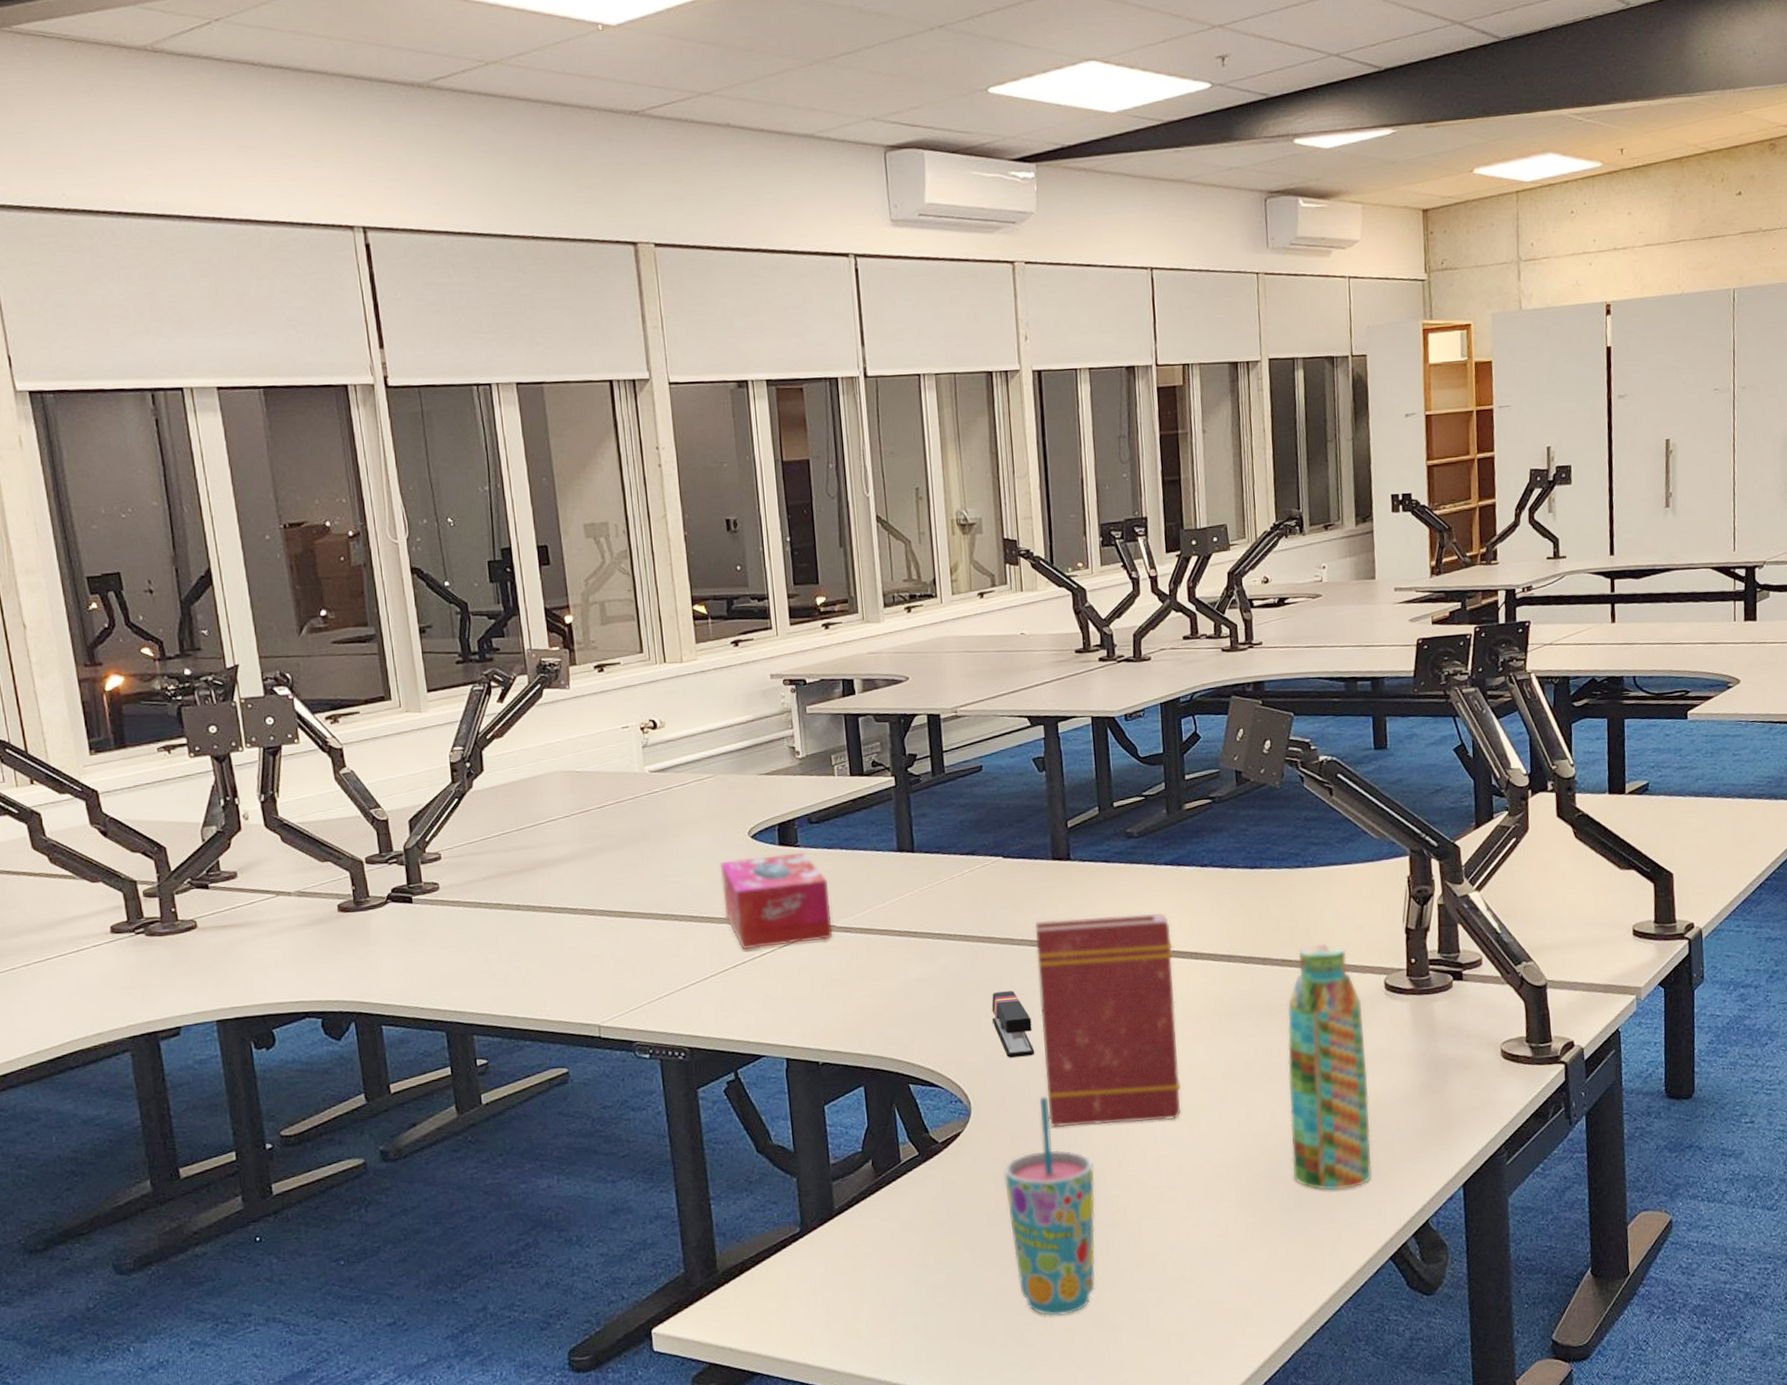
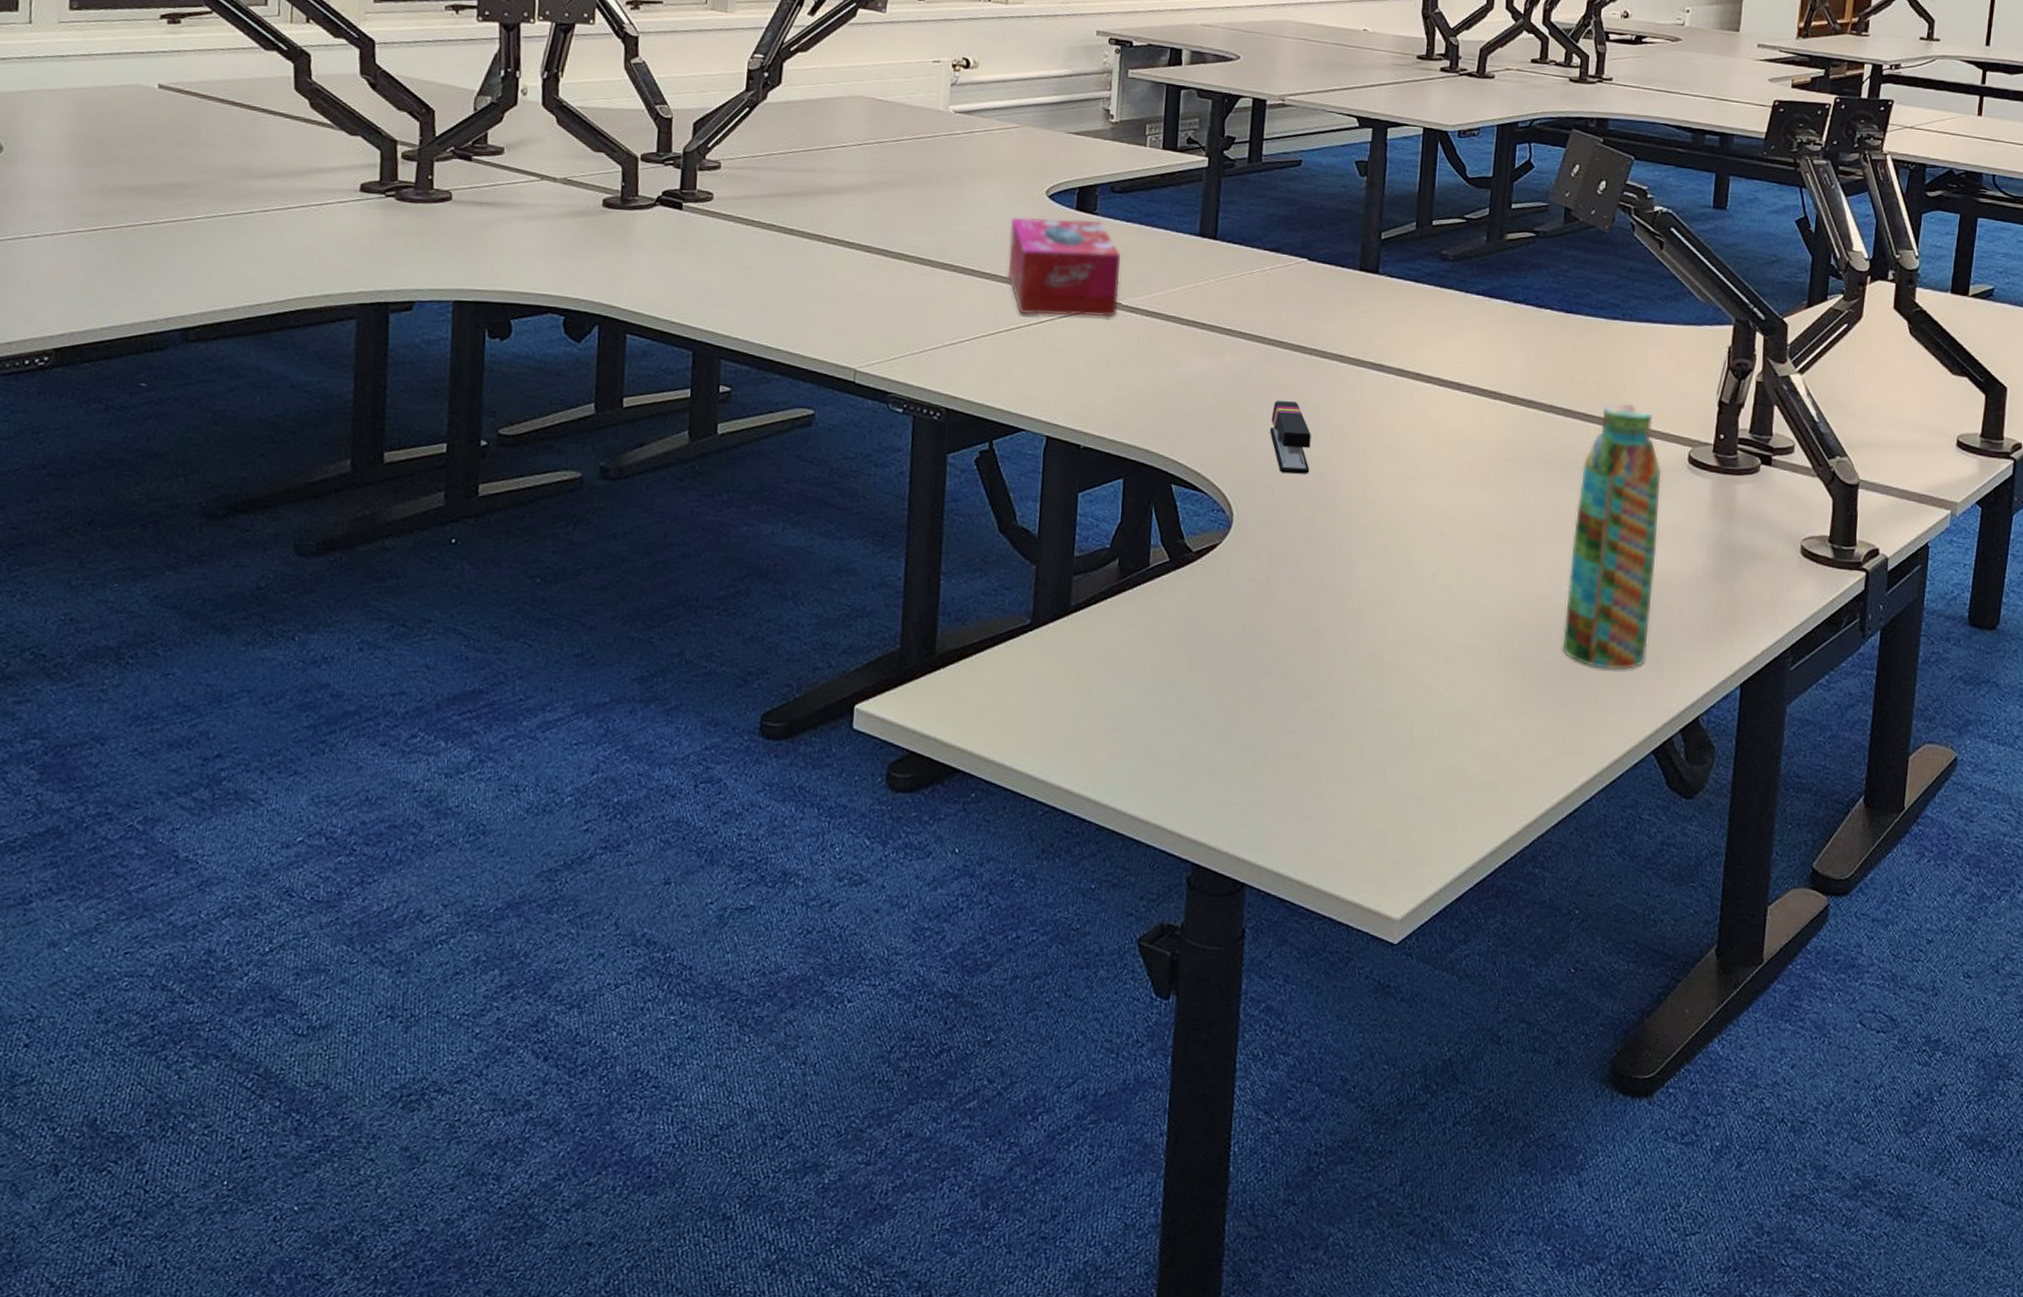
cup: present [1004,1095,1096,1316] -> none [1253,519,1353,759]
book: present [1035,913,1182,1129] -> none [1313,333,1473,567]

